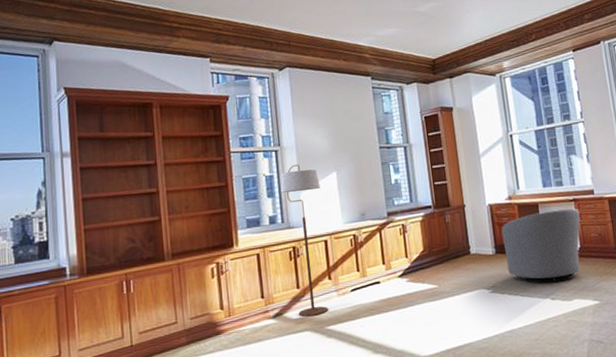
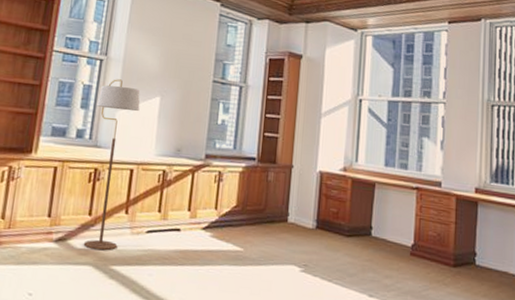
chair: present [501,208,580,283] -> none [325,193,420,279]

